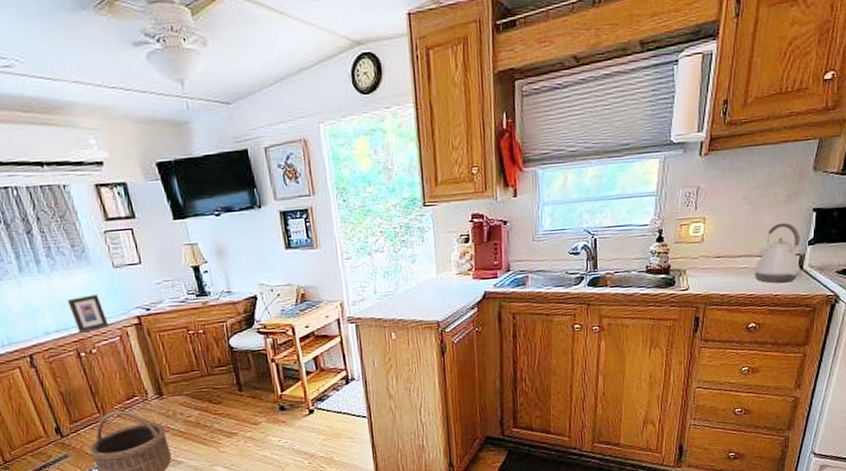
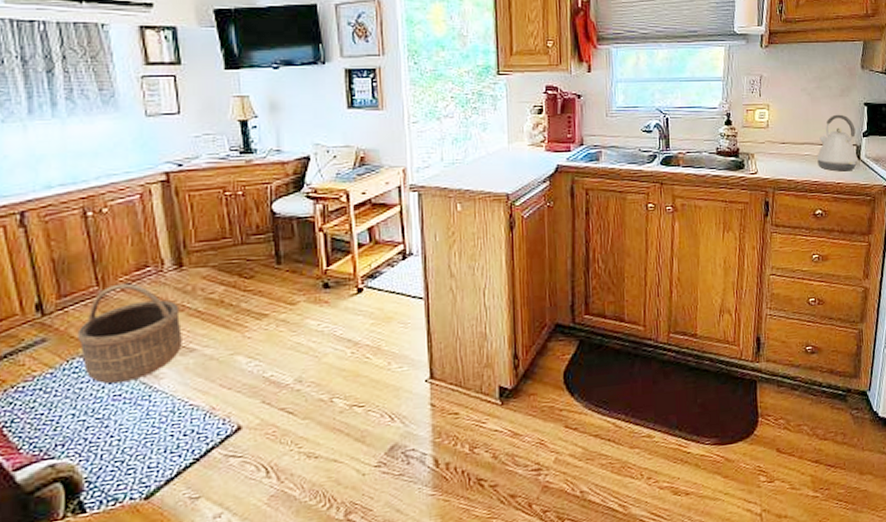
picture frame: present [67,294,109,333] -> none [83,145,129,188]

